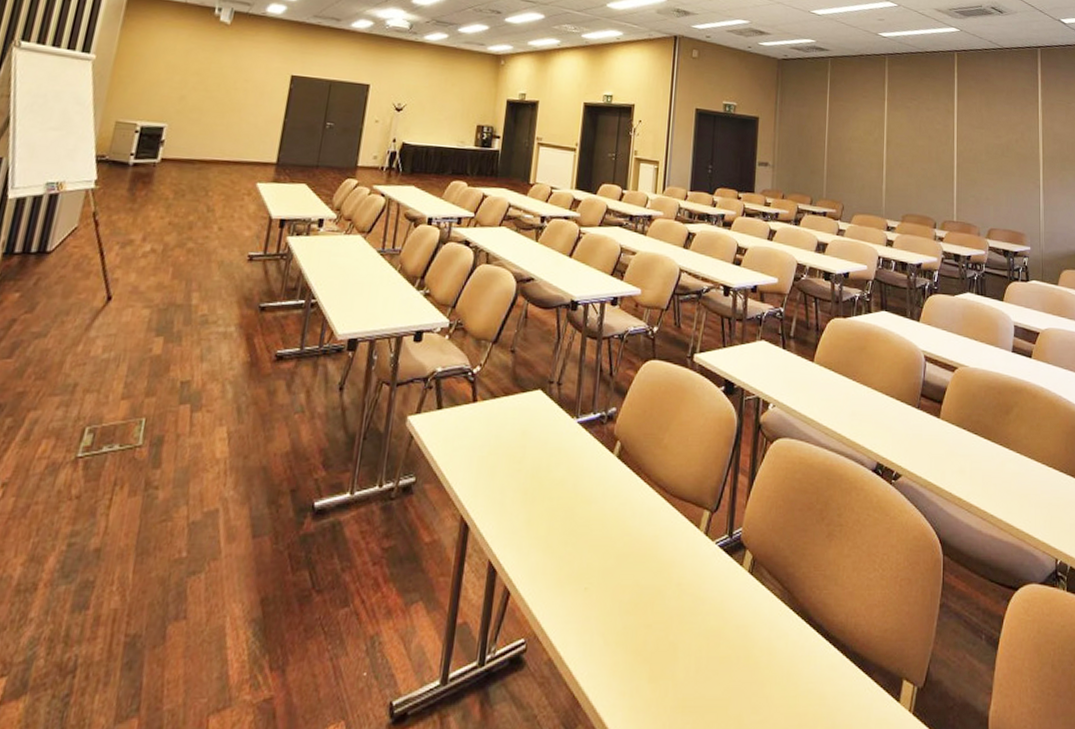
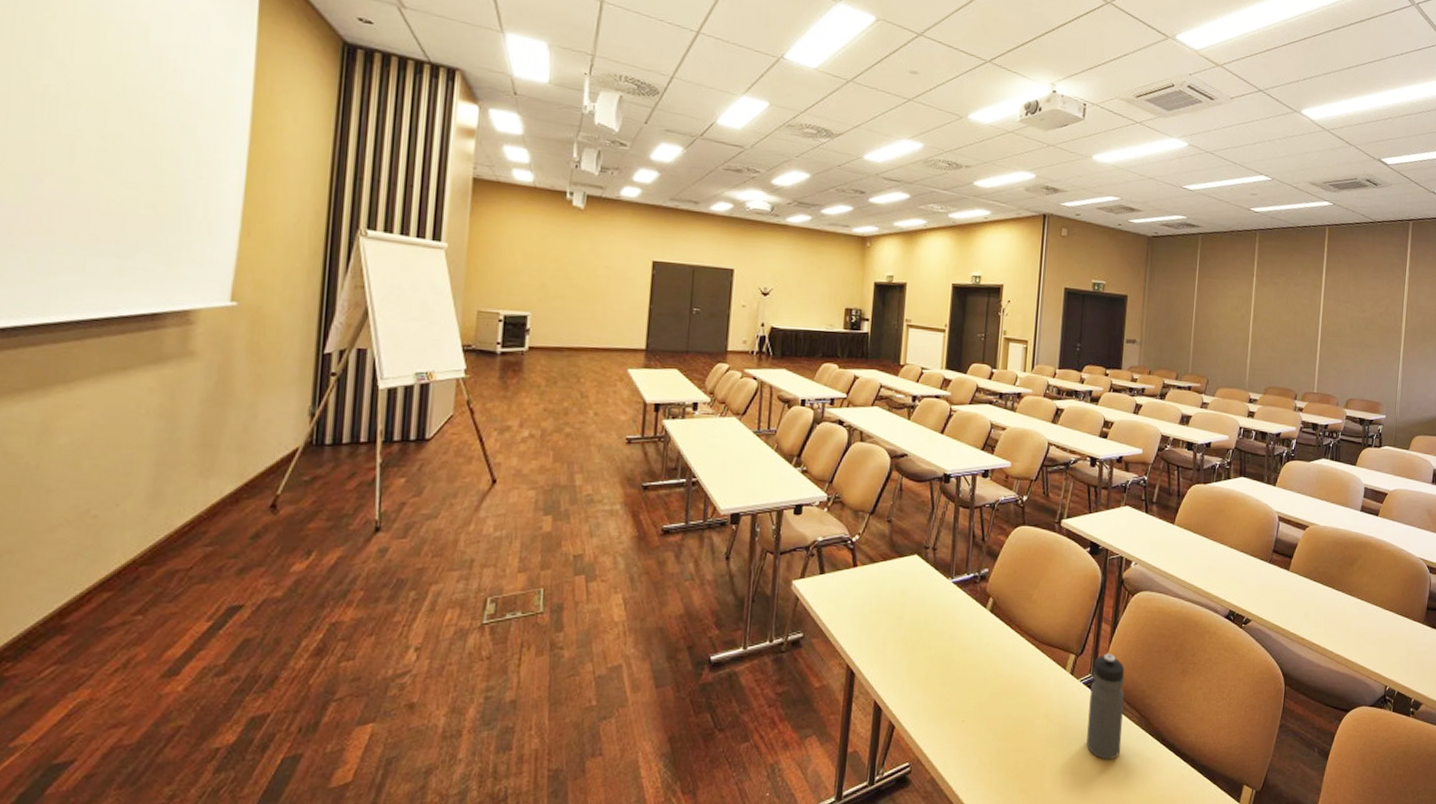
water bottle: none [723,510,765,643] -> present [1086,653,1125,760]

